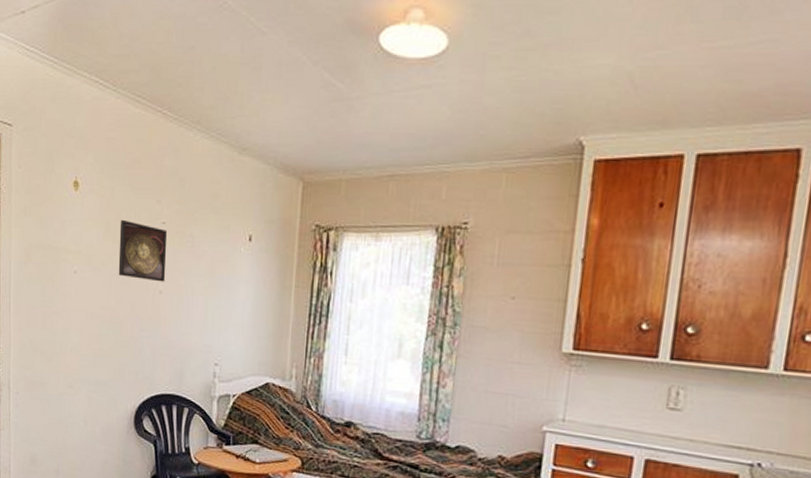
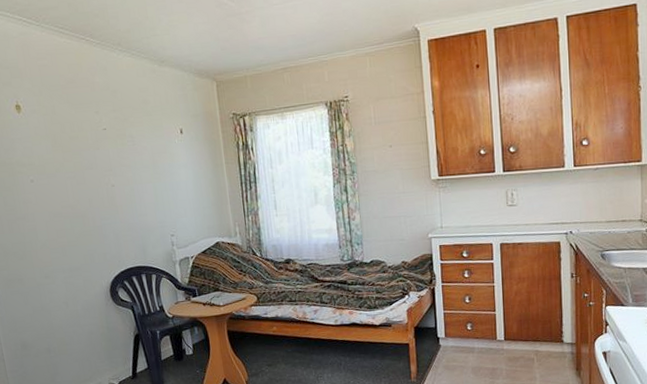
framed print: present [118,219,168,282] -> none [65,131,116,178]

